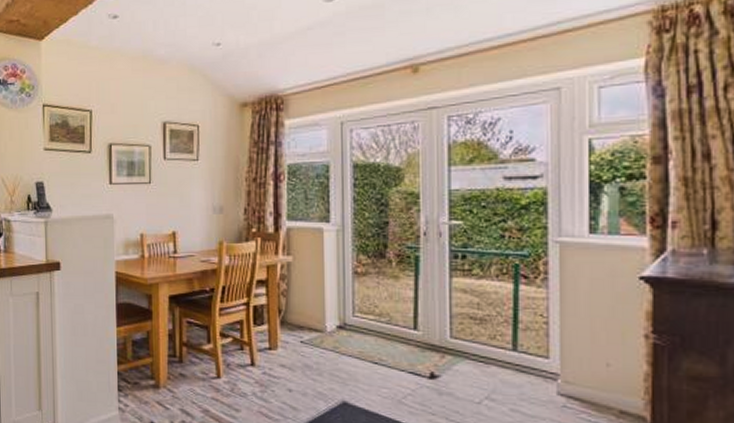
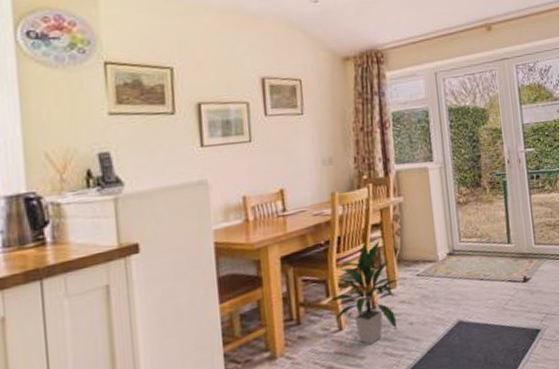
indoor plant: none [205,297,282,400] -> present [324,239,400,345]

